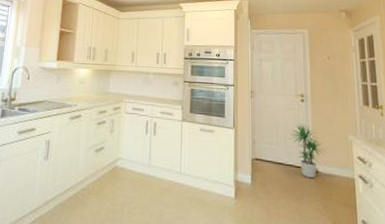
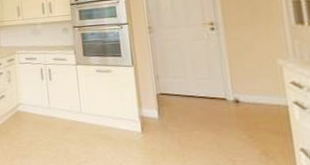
potted plant: present [290,124,326,178] -> none [200,53,248,108]

